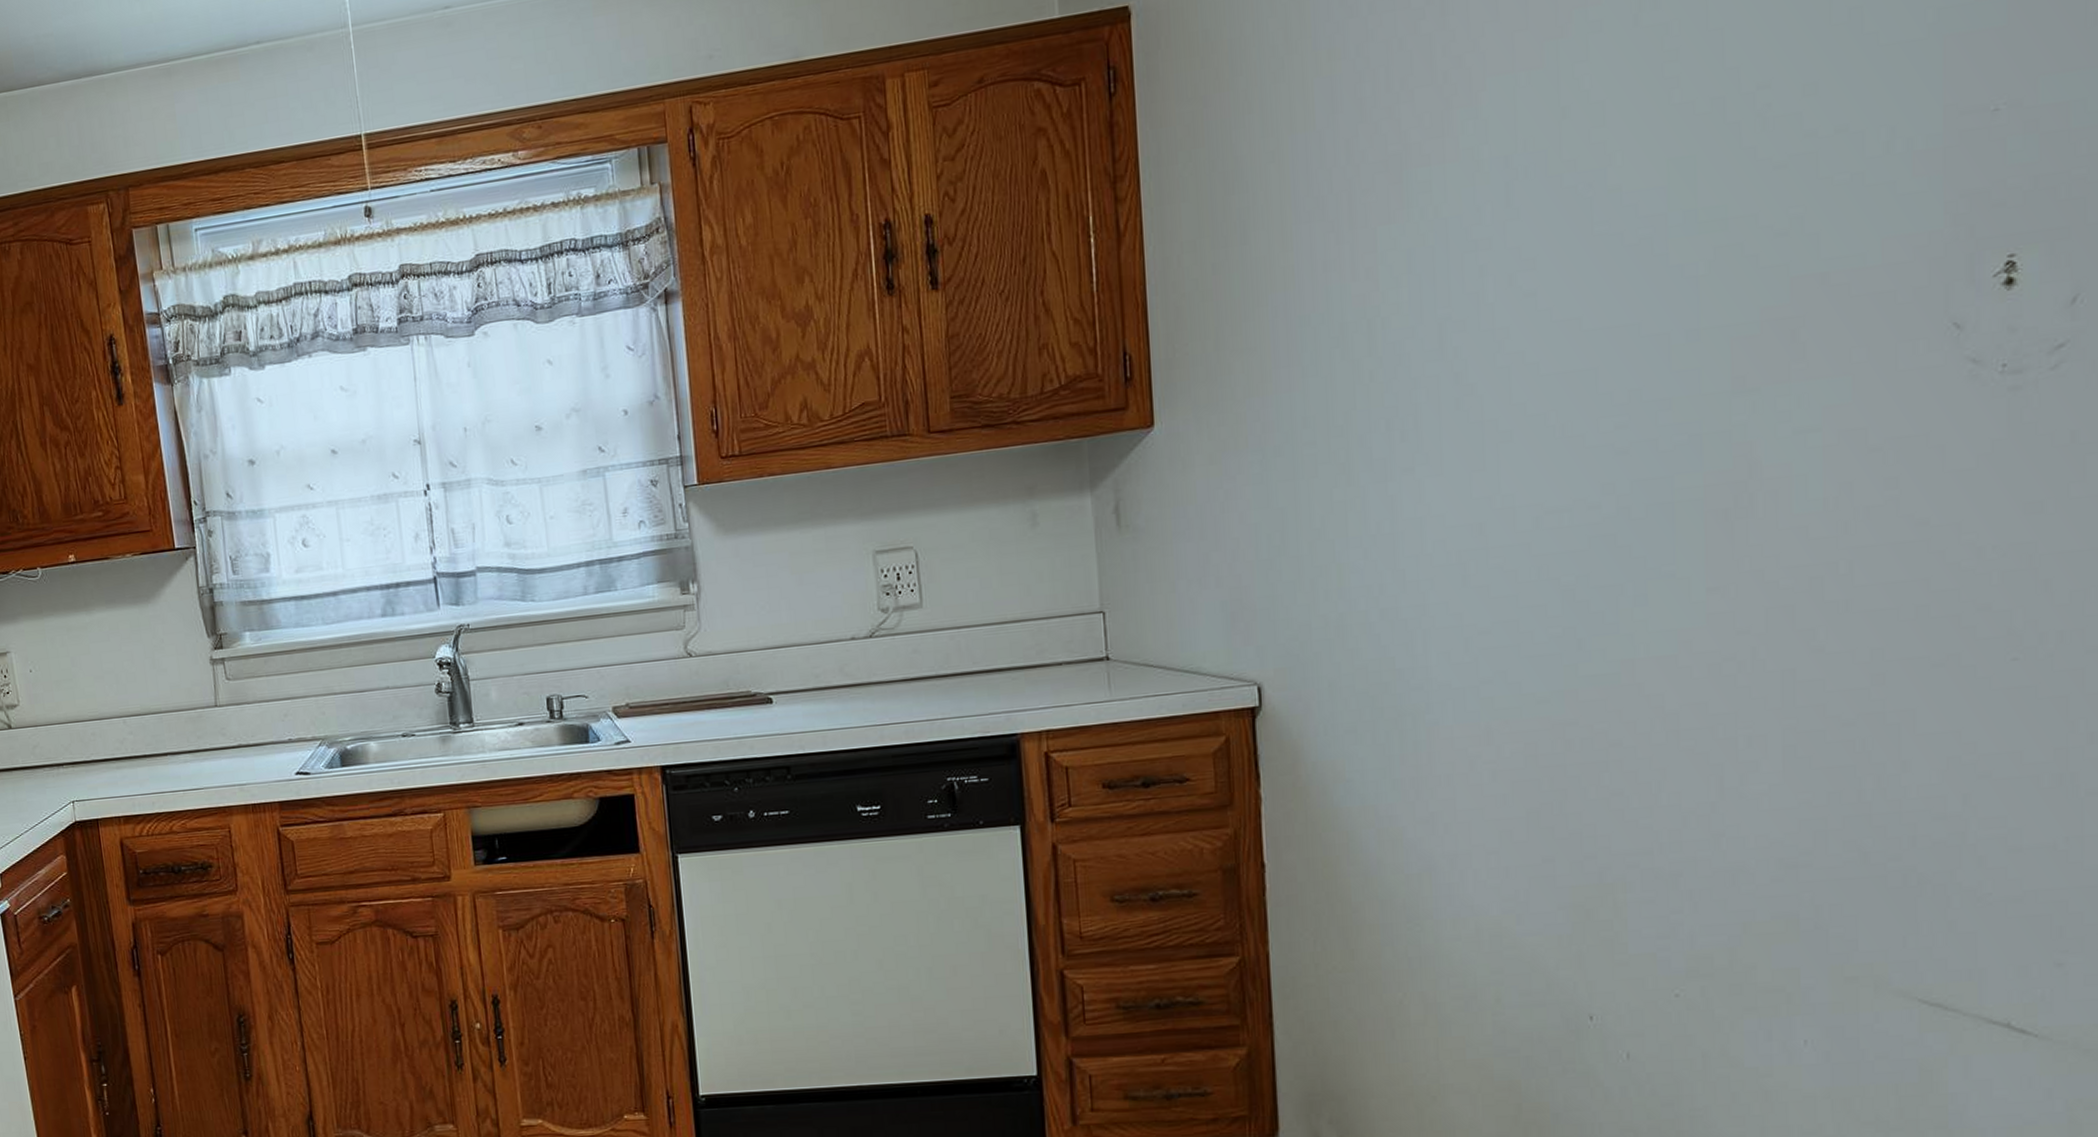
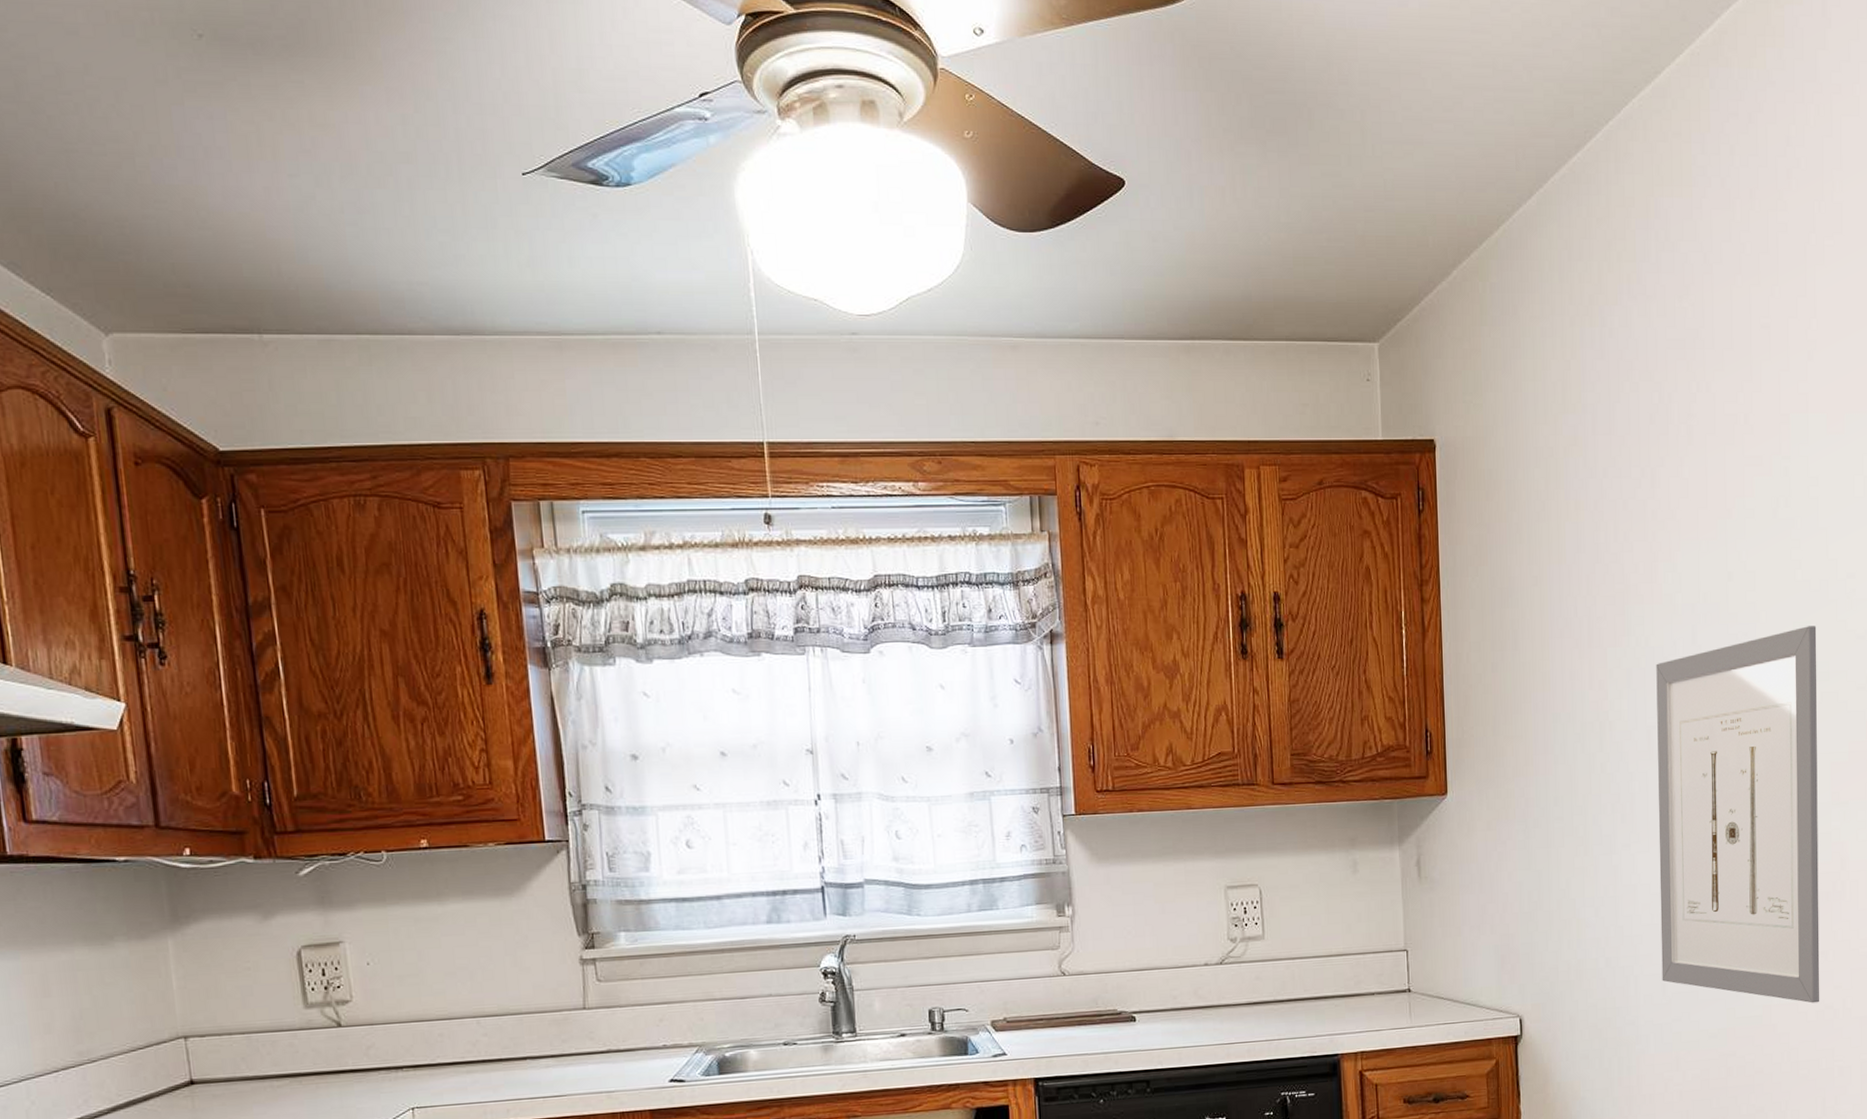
wall art: none [1450,160,1714,655] -> present [1656,626,1820,1004]

